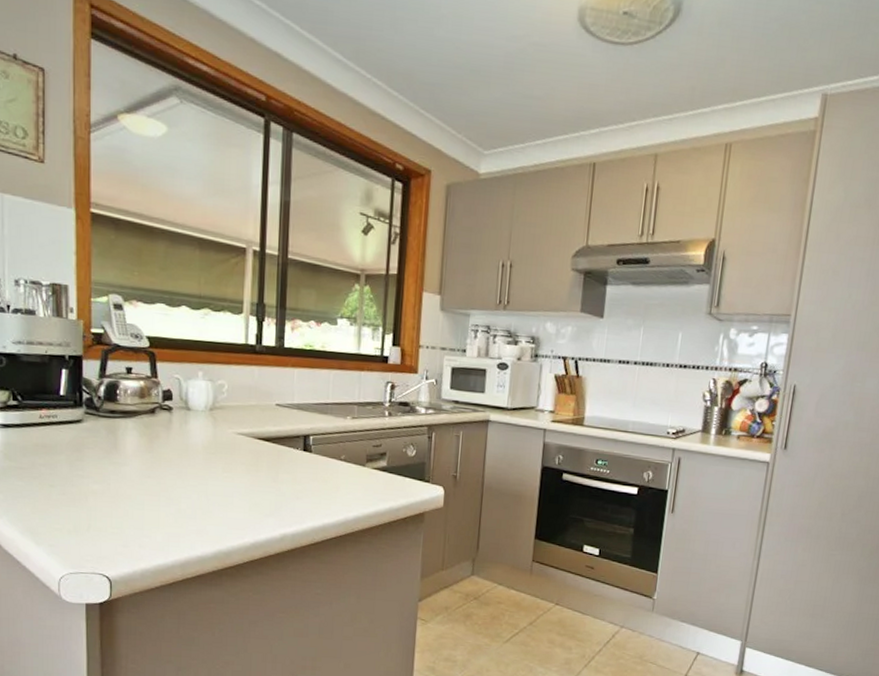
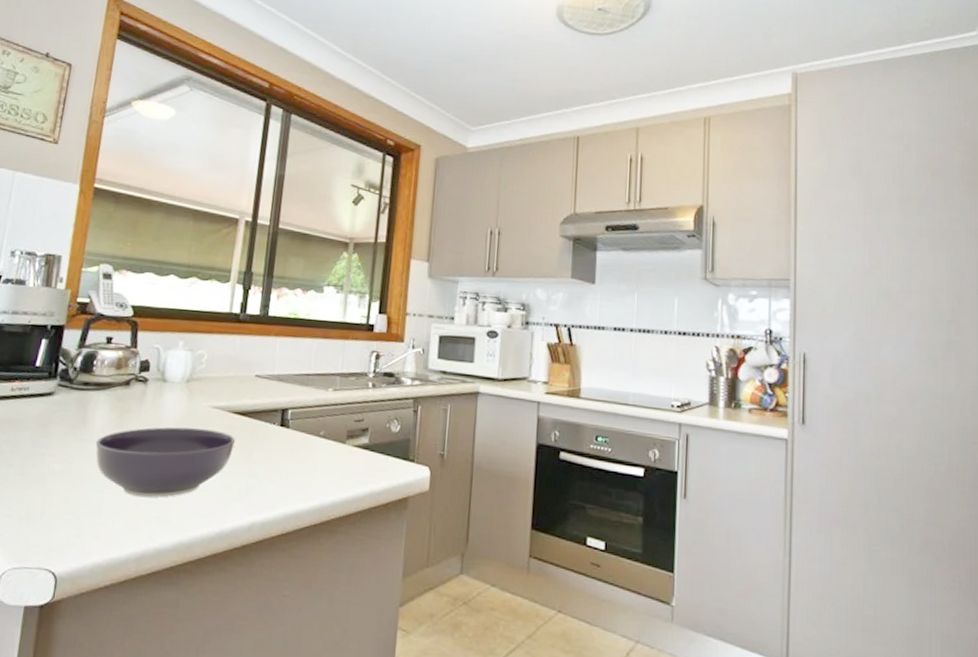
bowl: none [129,451,262,514] -> present [95,427,236,498]

